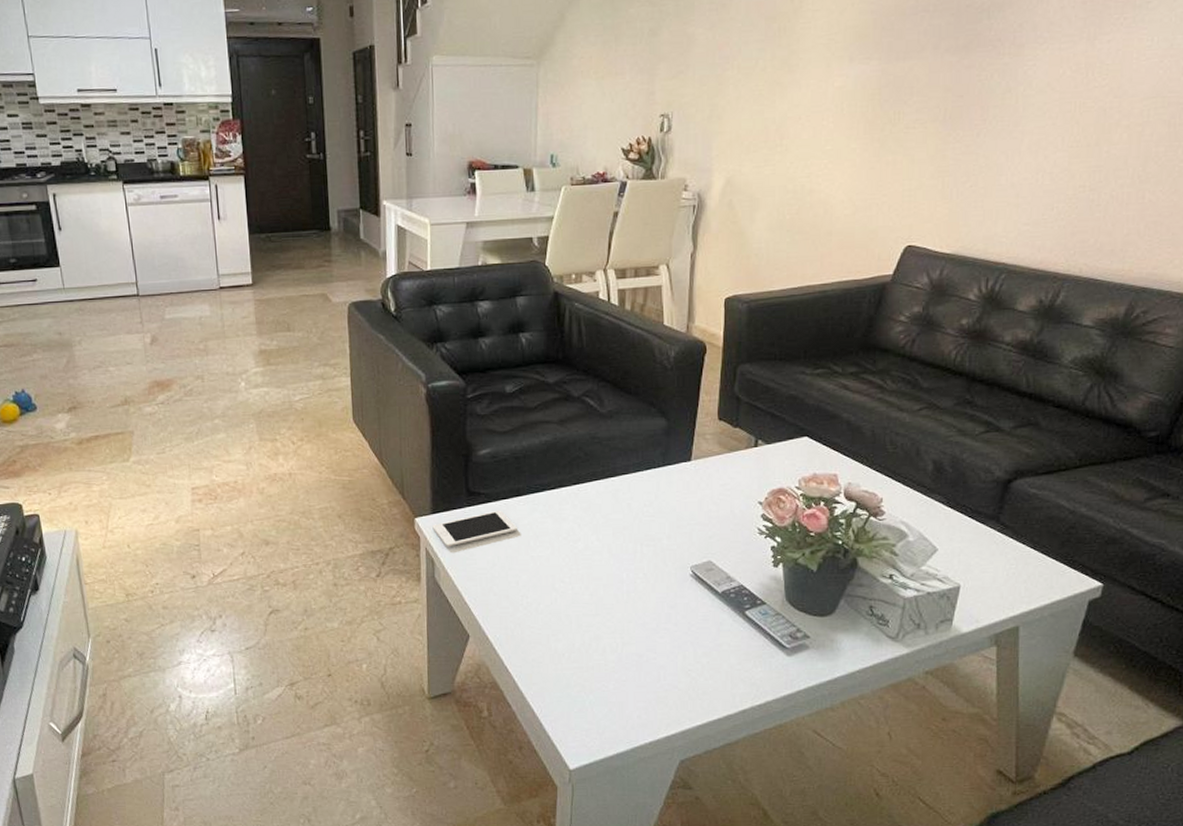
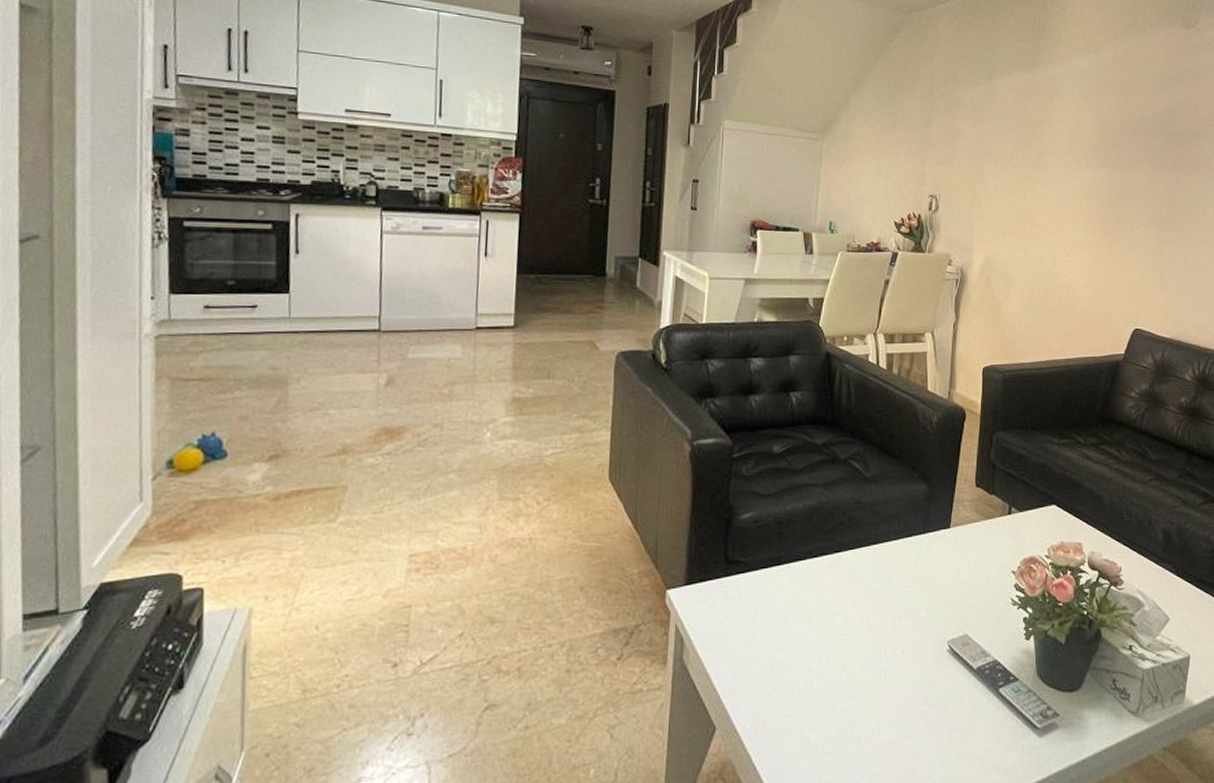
cell phone: present [432,510,517,547] -> none [685,580,776,624]

